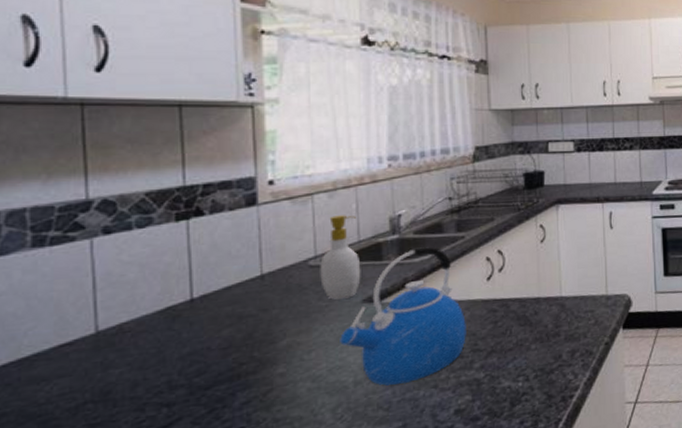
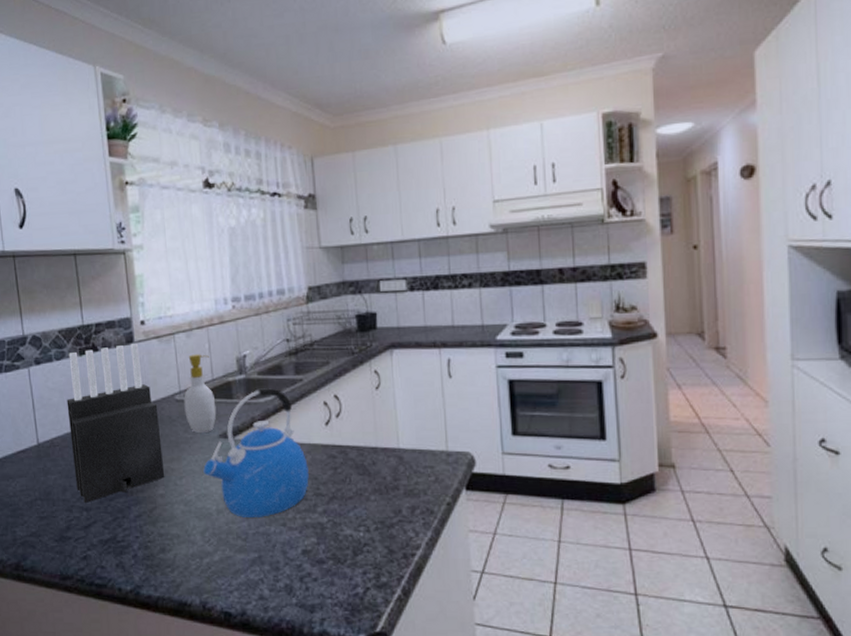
knife block: none [149,204,288,397] -> present [66,342,165,503]

